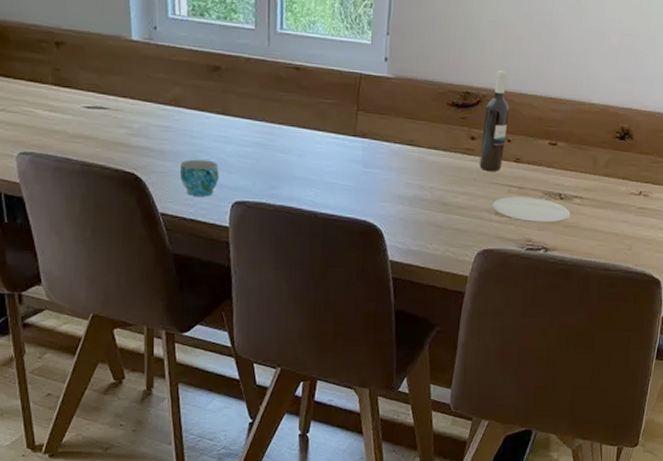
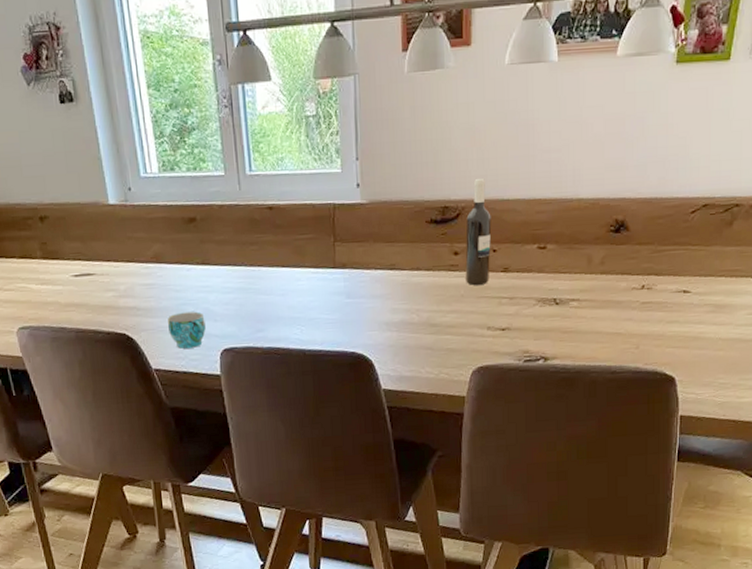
plate: present [492,196,571,224] -> none [483,306,568,334]

